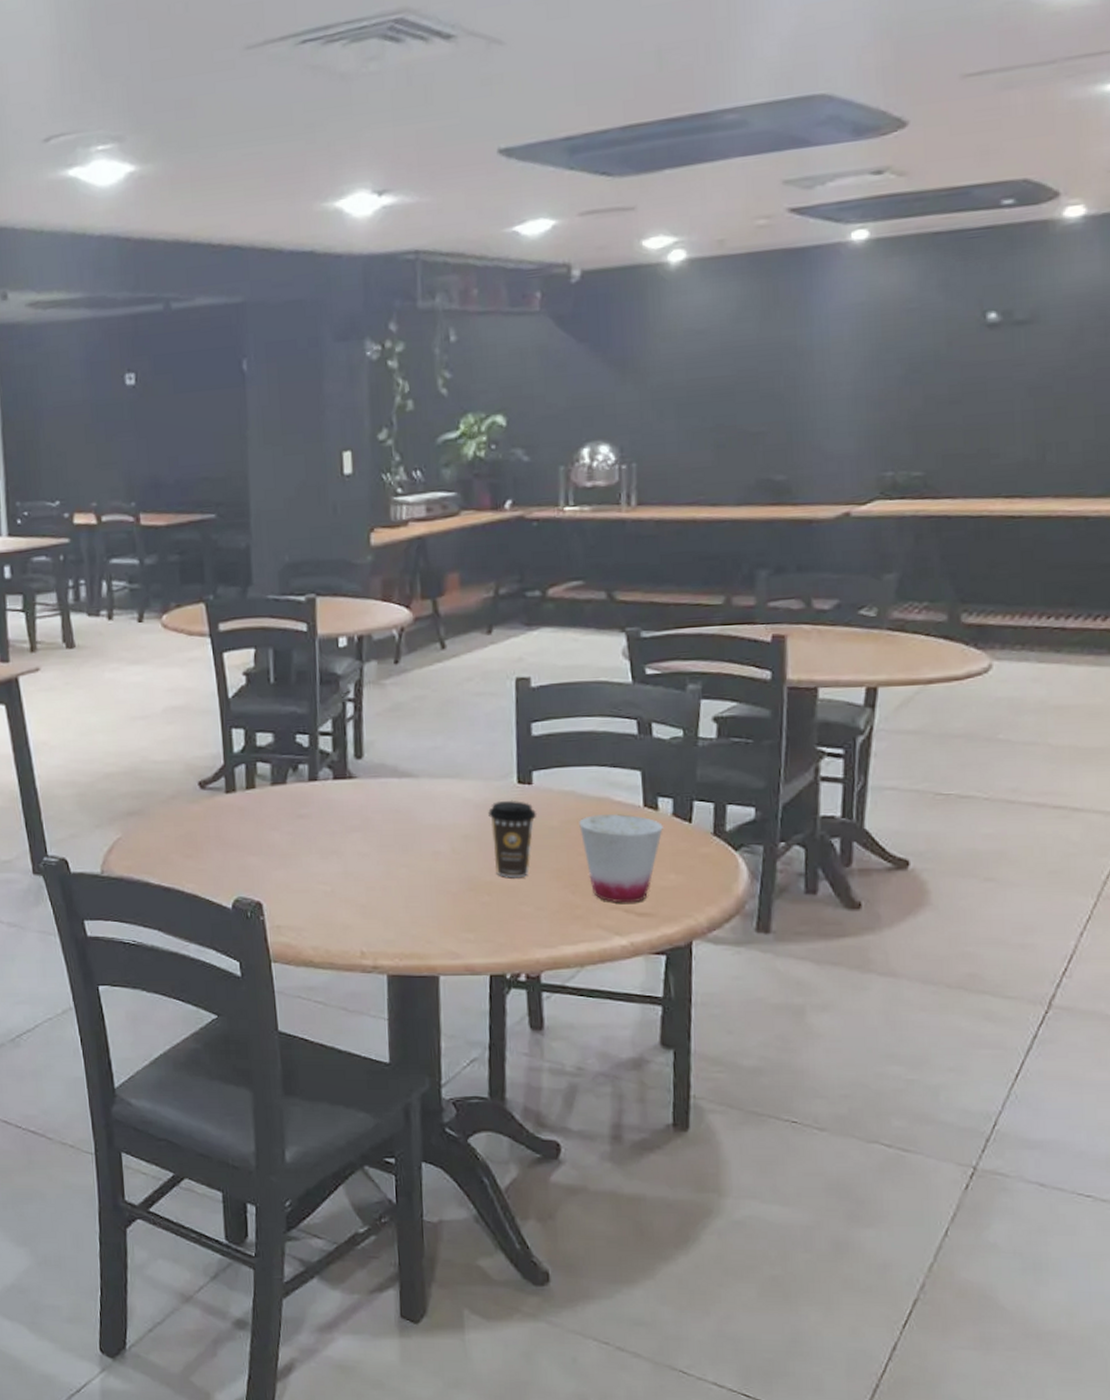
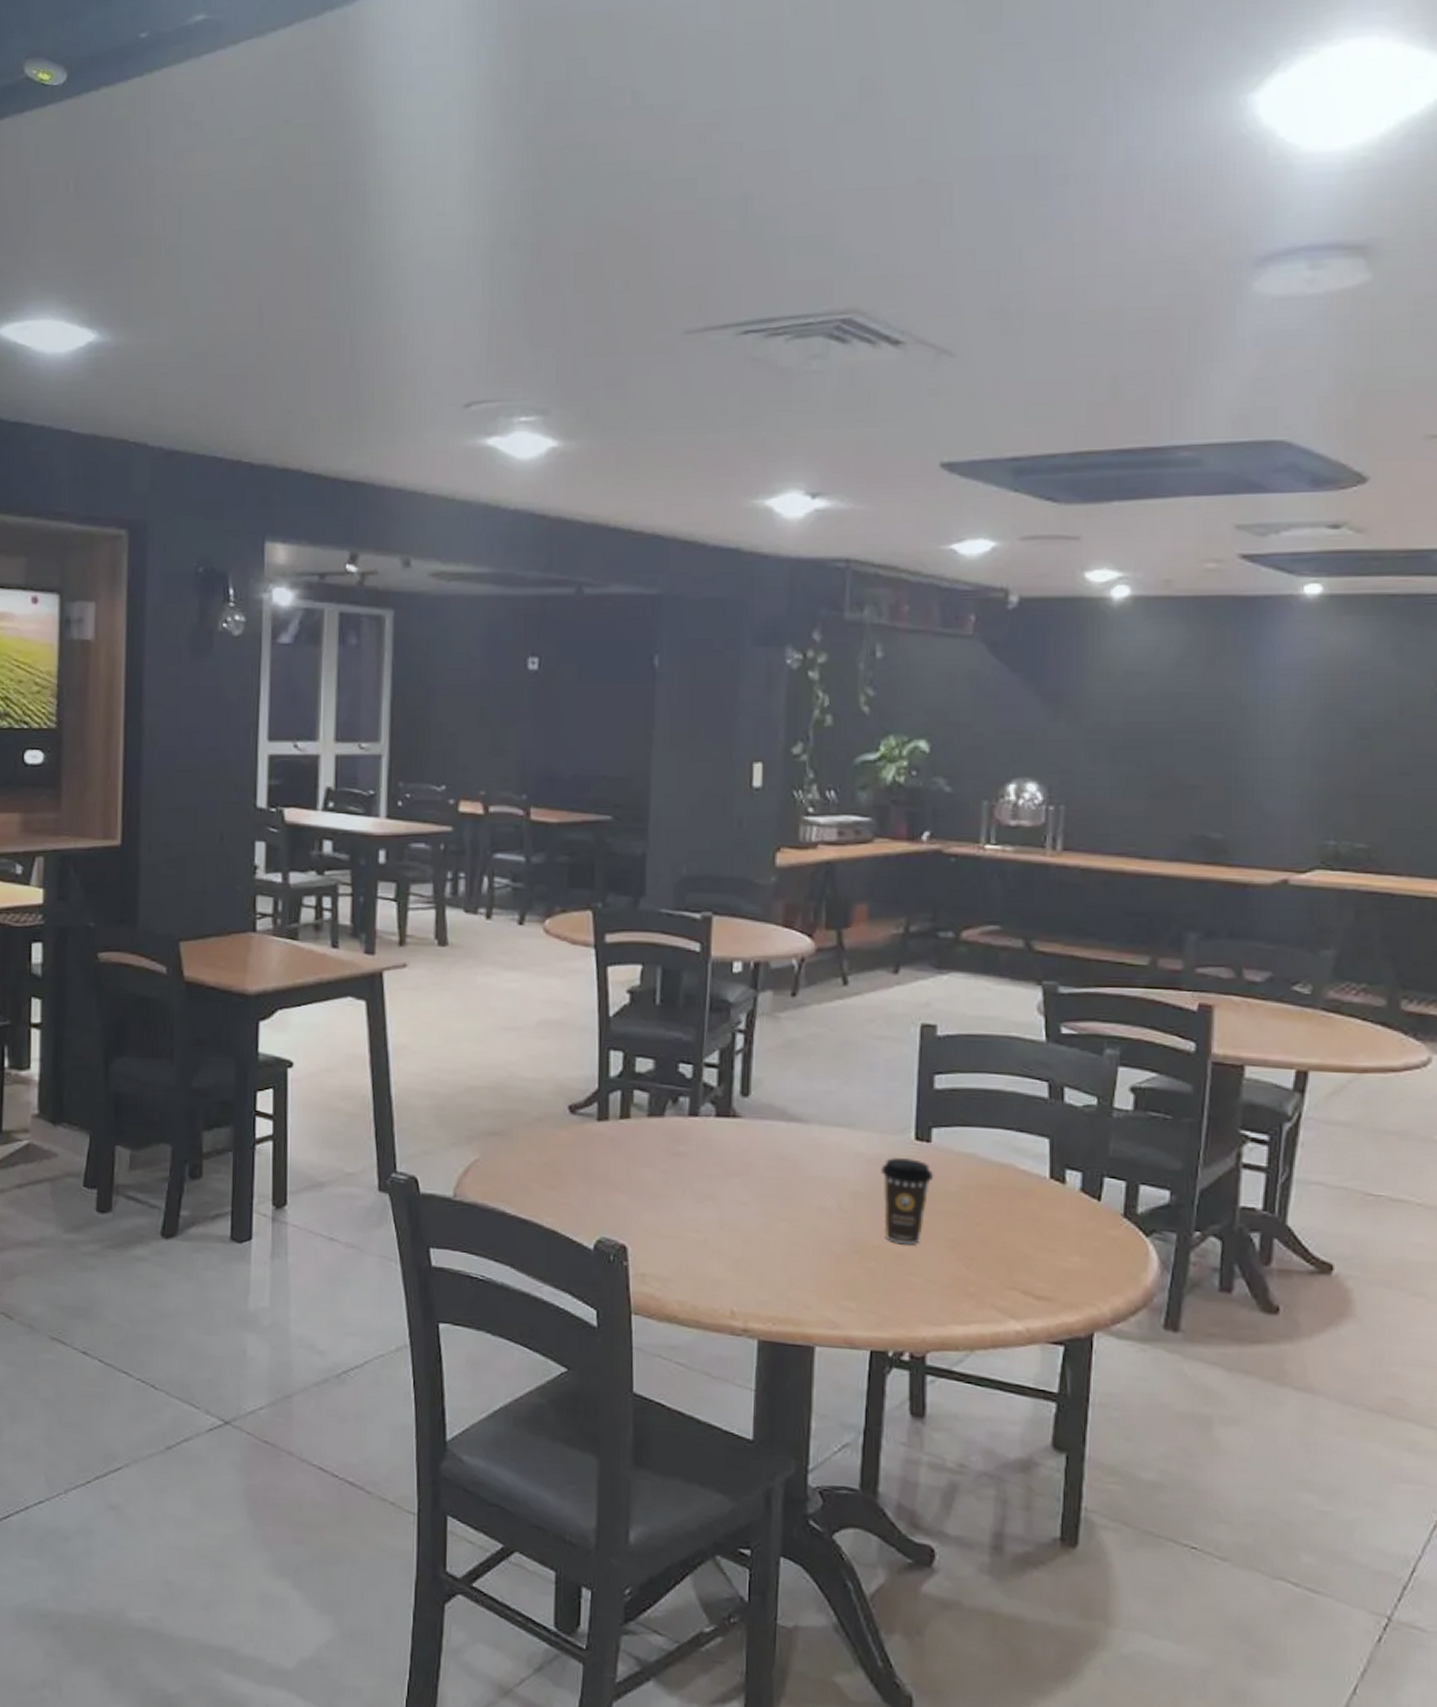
cup: present [579,814,663,903] -> none [979,1182,1070,1284]

